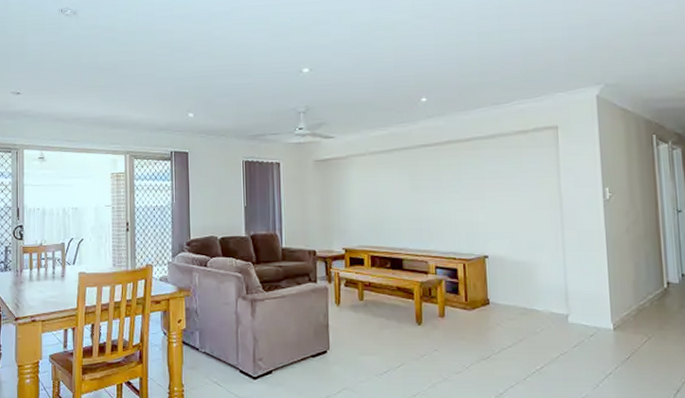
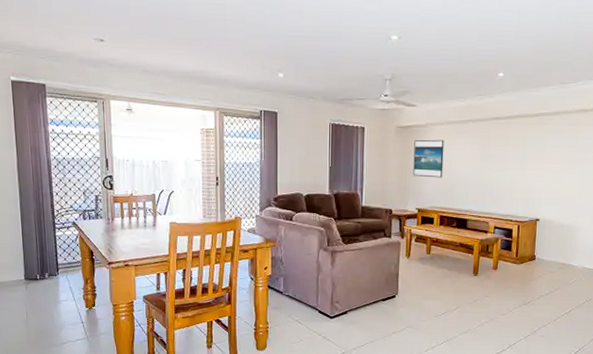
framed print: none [335,171,370,214] -> present [413,139,445,178]

